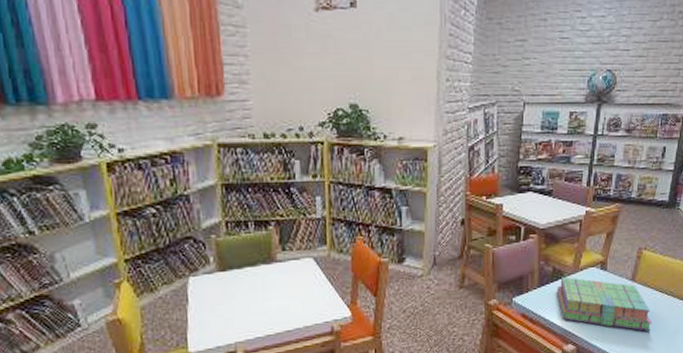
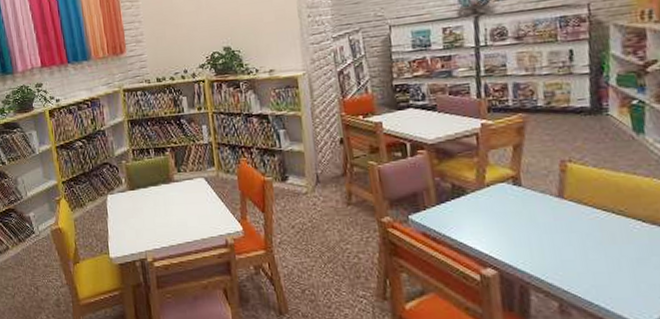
stack of books: present [557,276,652,331] -> none [460,193,601,257]

